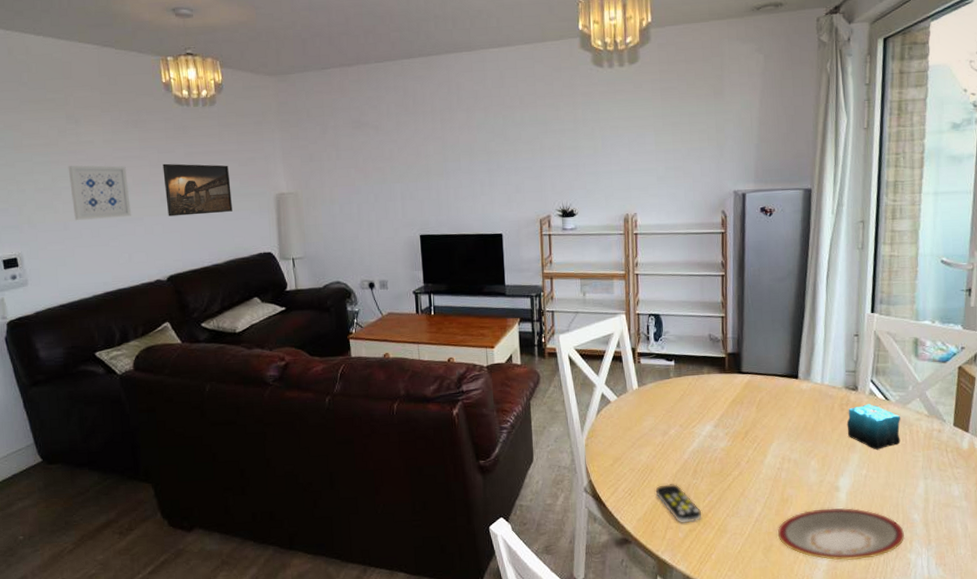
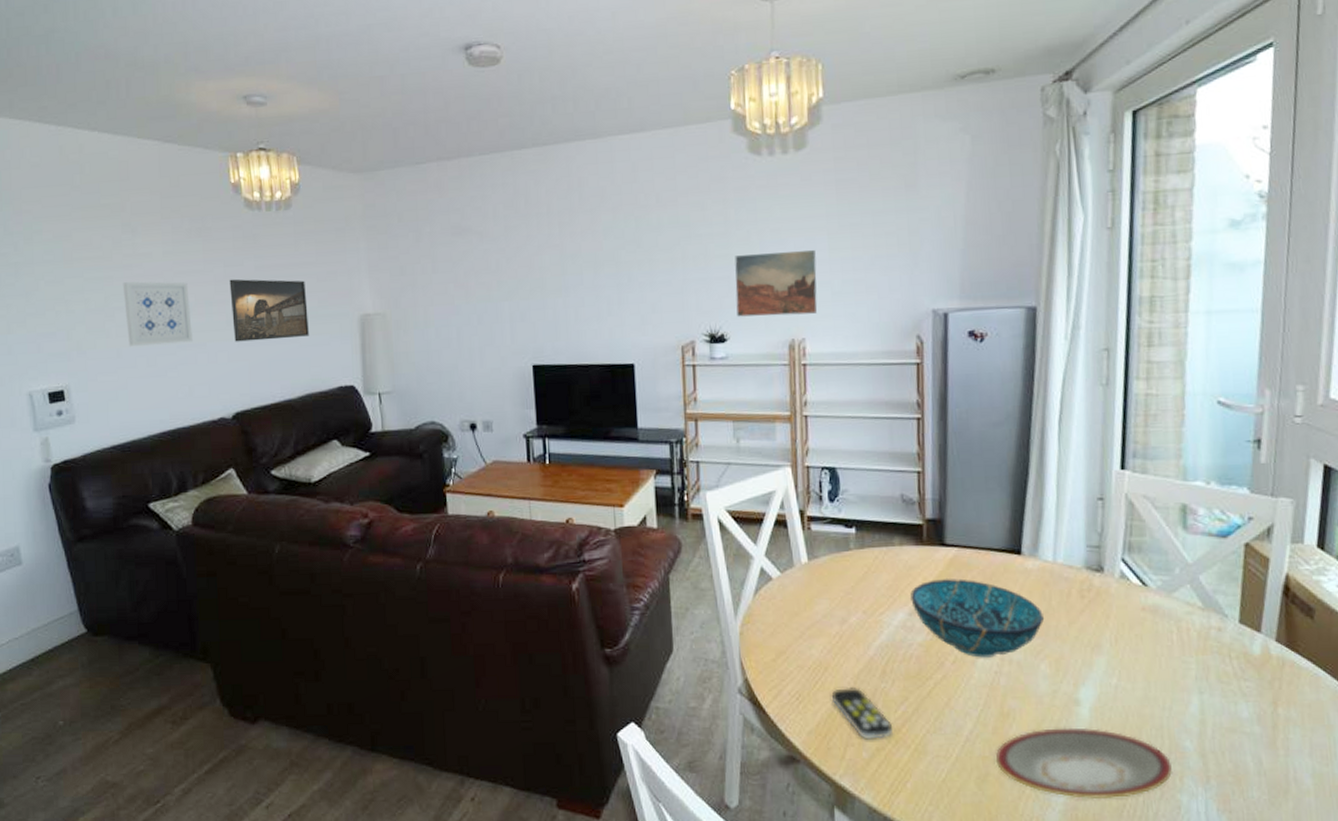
wall art: none [582,144,646,196] -> present [735,250,818,317]
decorative bowl: none [715,398,815,458] -> present [910,578,1045,658]
candle: present [846,404,901,450] -> none [1089,590,1165,652]

